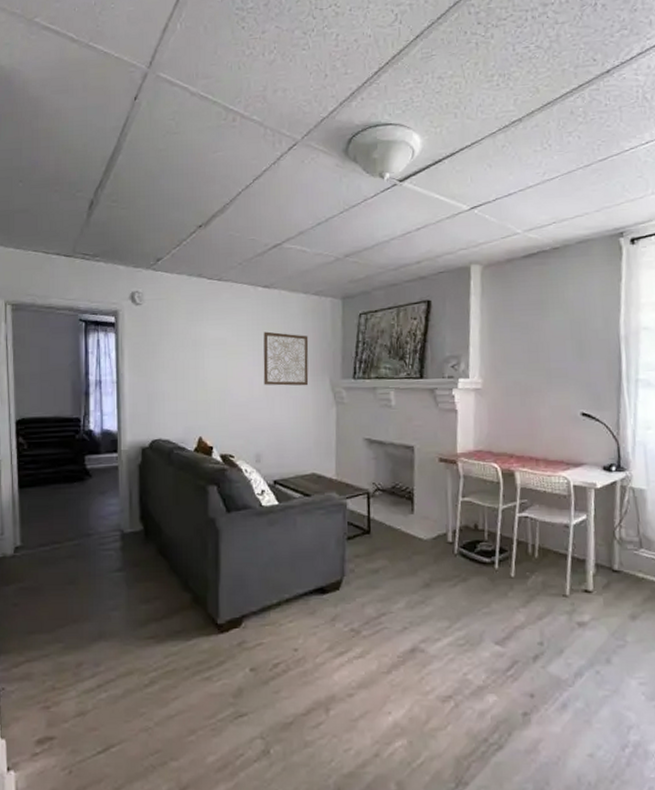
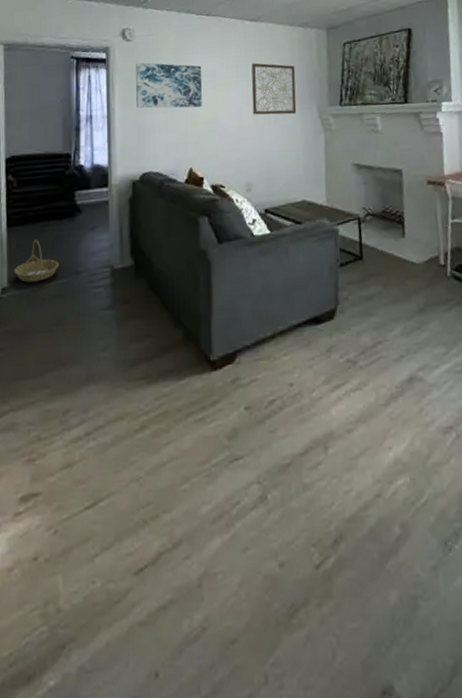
basket: none [26,502,71,542] -> present [14,240,60,283]
wall art: none [145,327,213,376] -> present [136,62,202,108]

